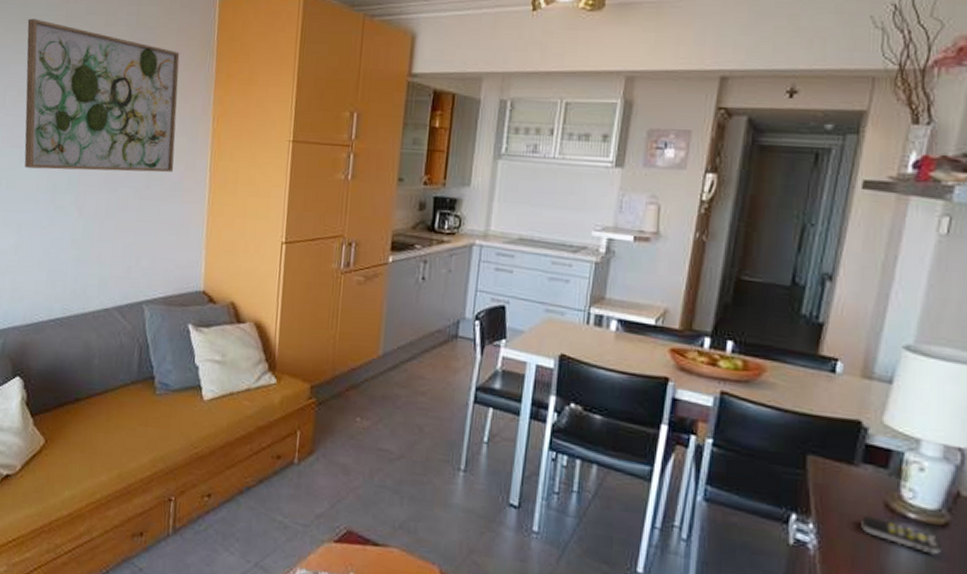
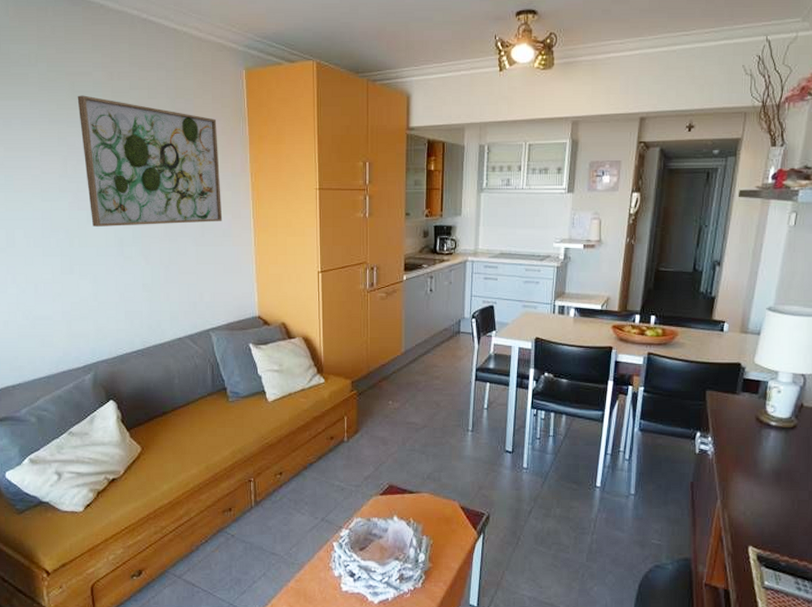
remote control: present [861,516,943,555] -> none [742,427,792,448]

